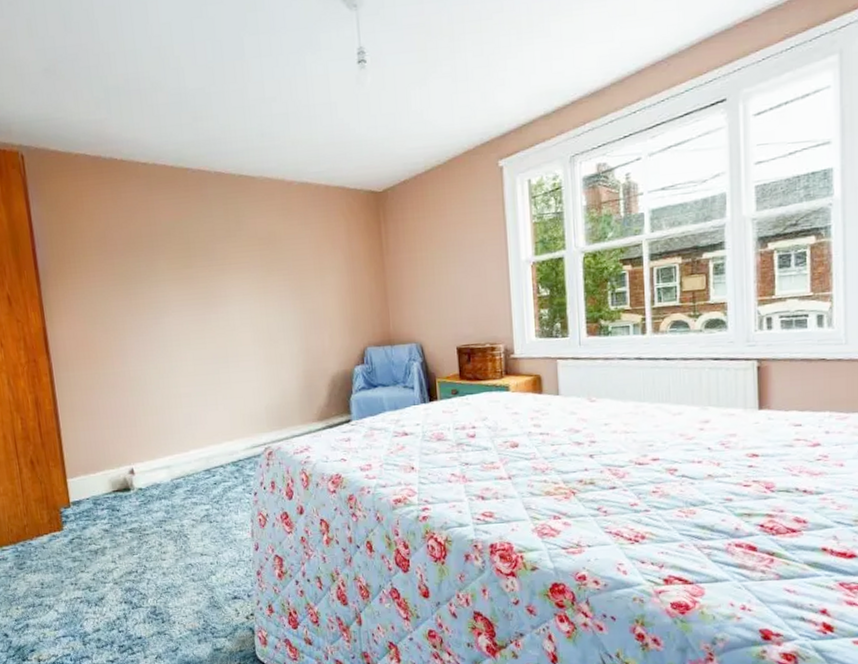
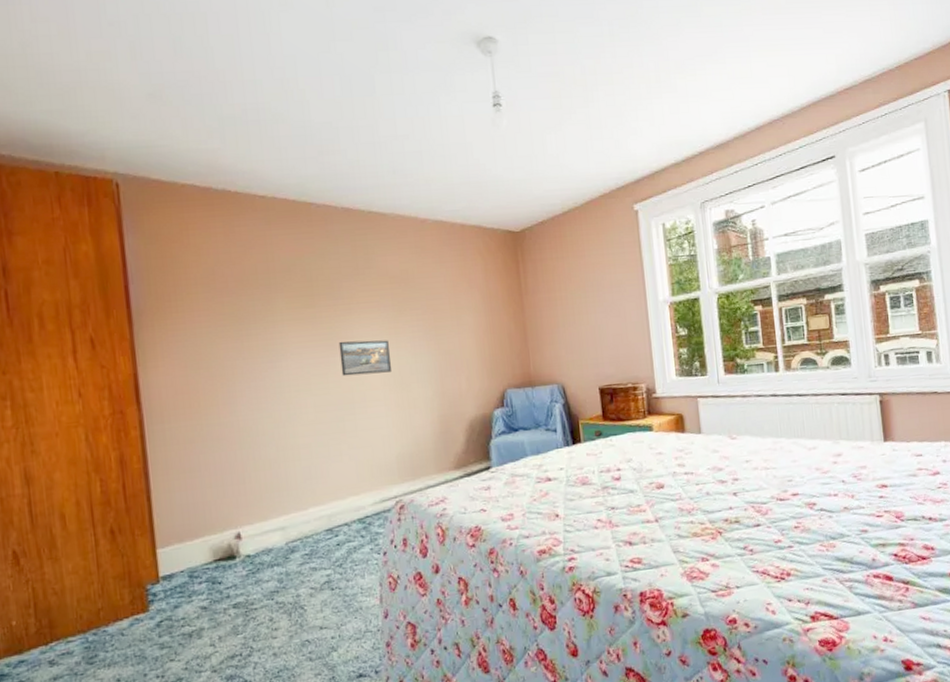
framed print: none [213,299,262,333] -> present [338,340,392,376]

